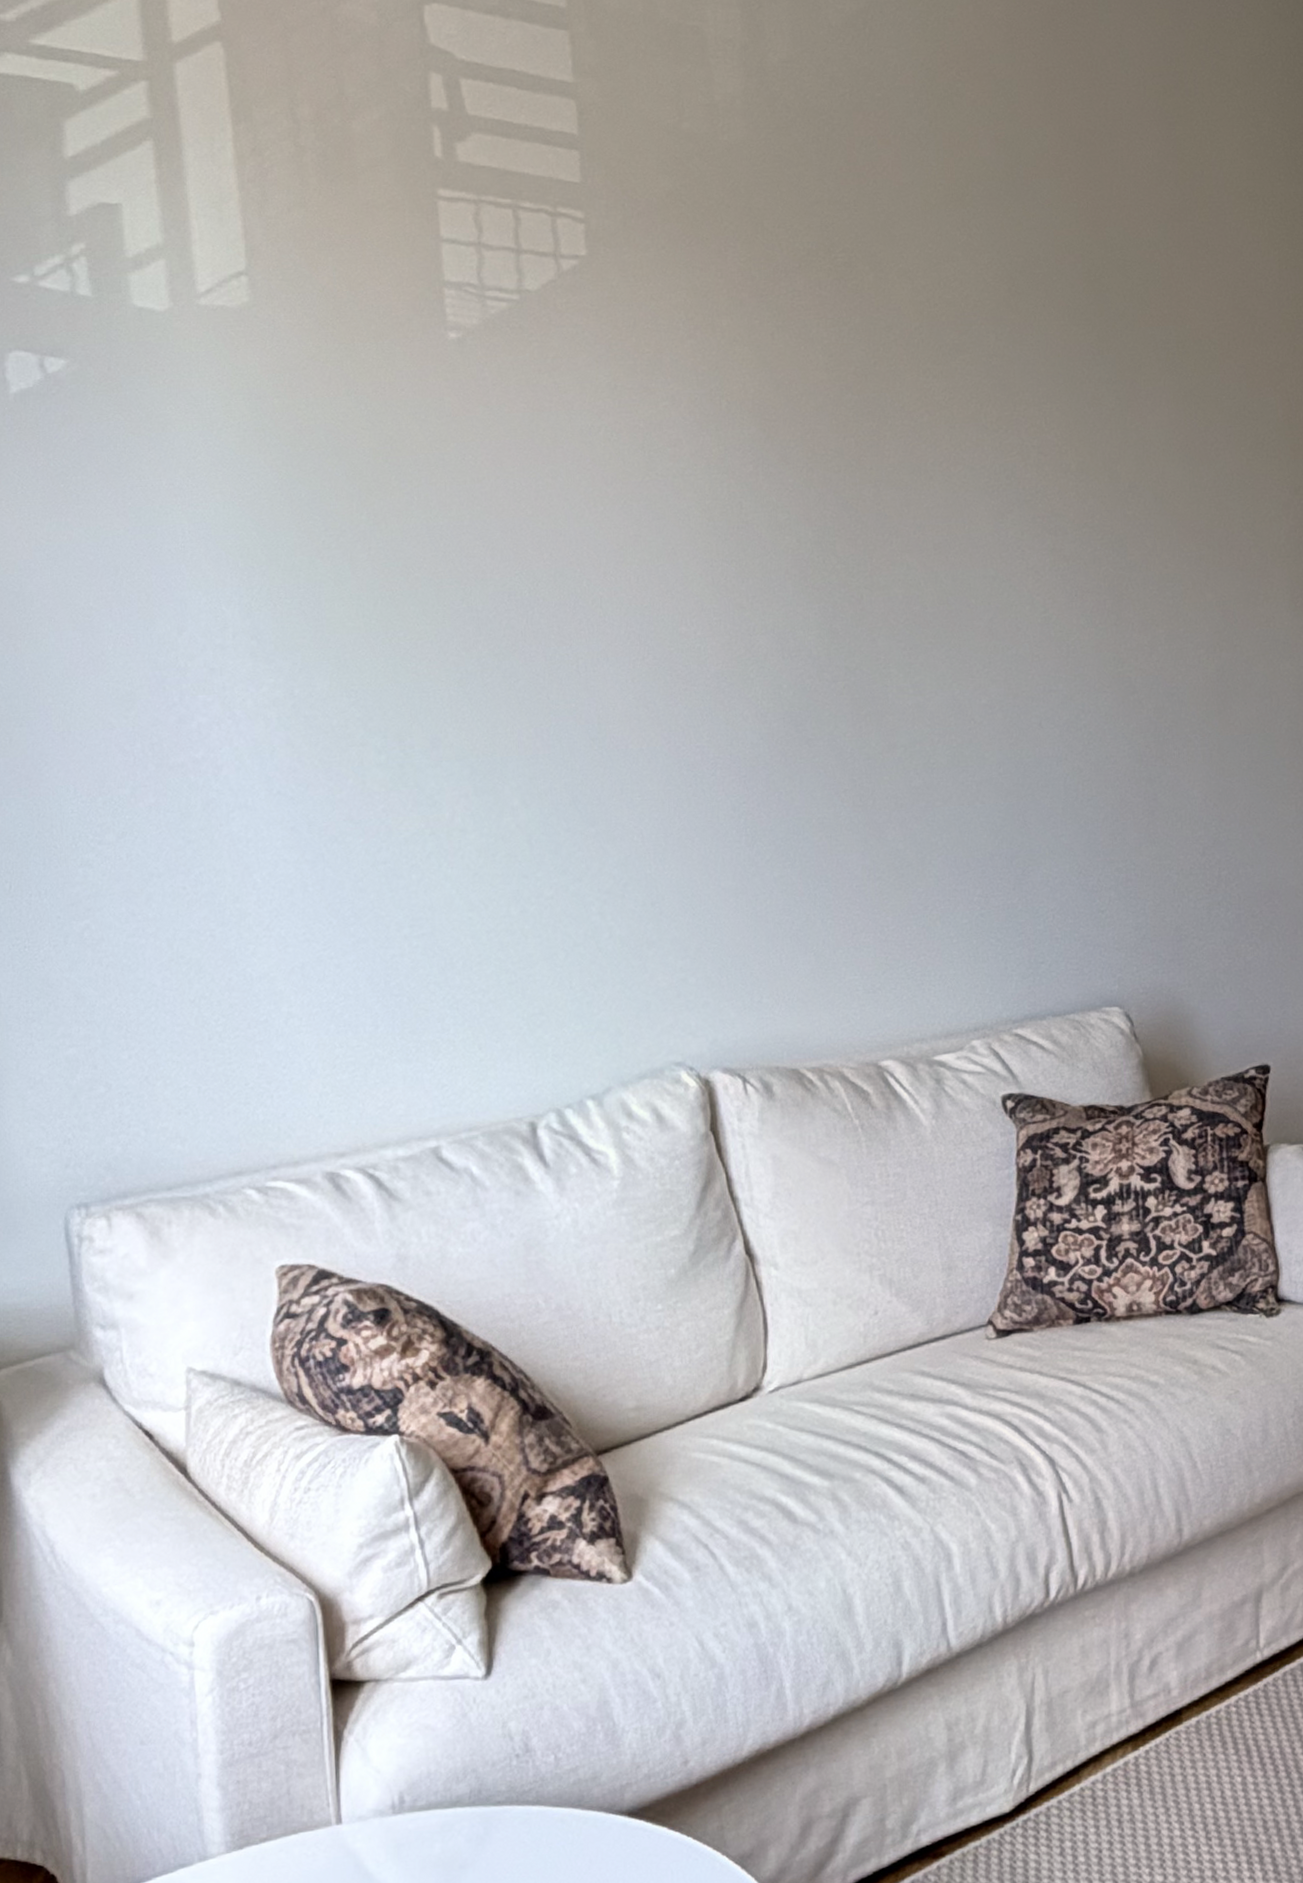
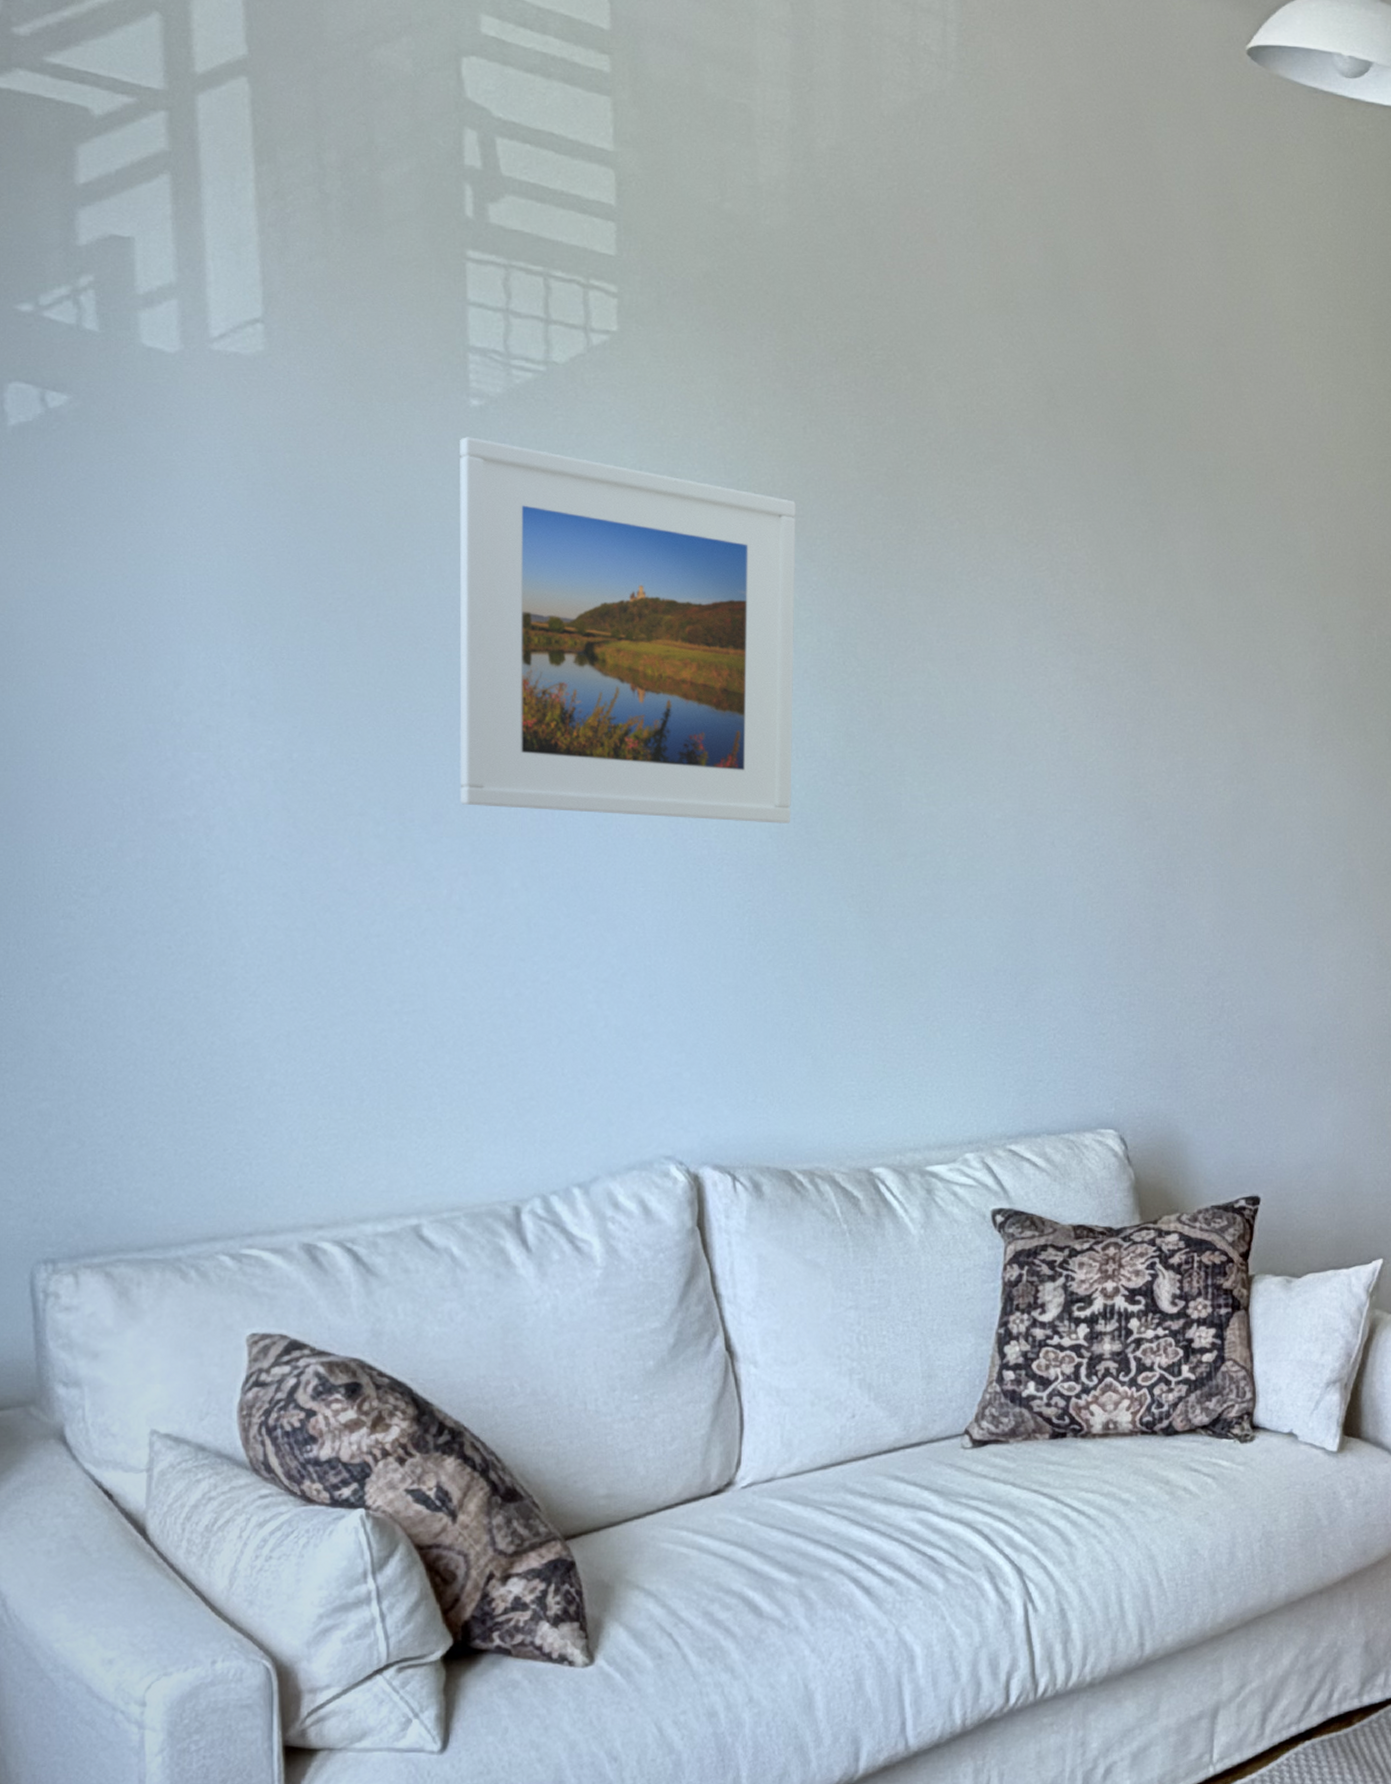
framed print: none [440,369,781,728] -> present [459,437,796,824]

